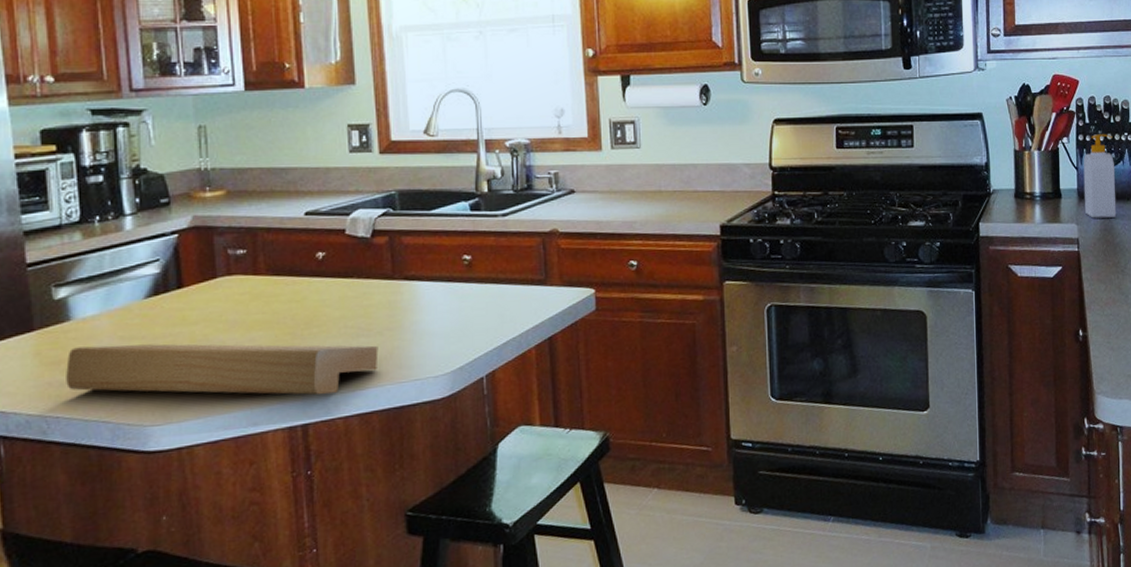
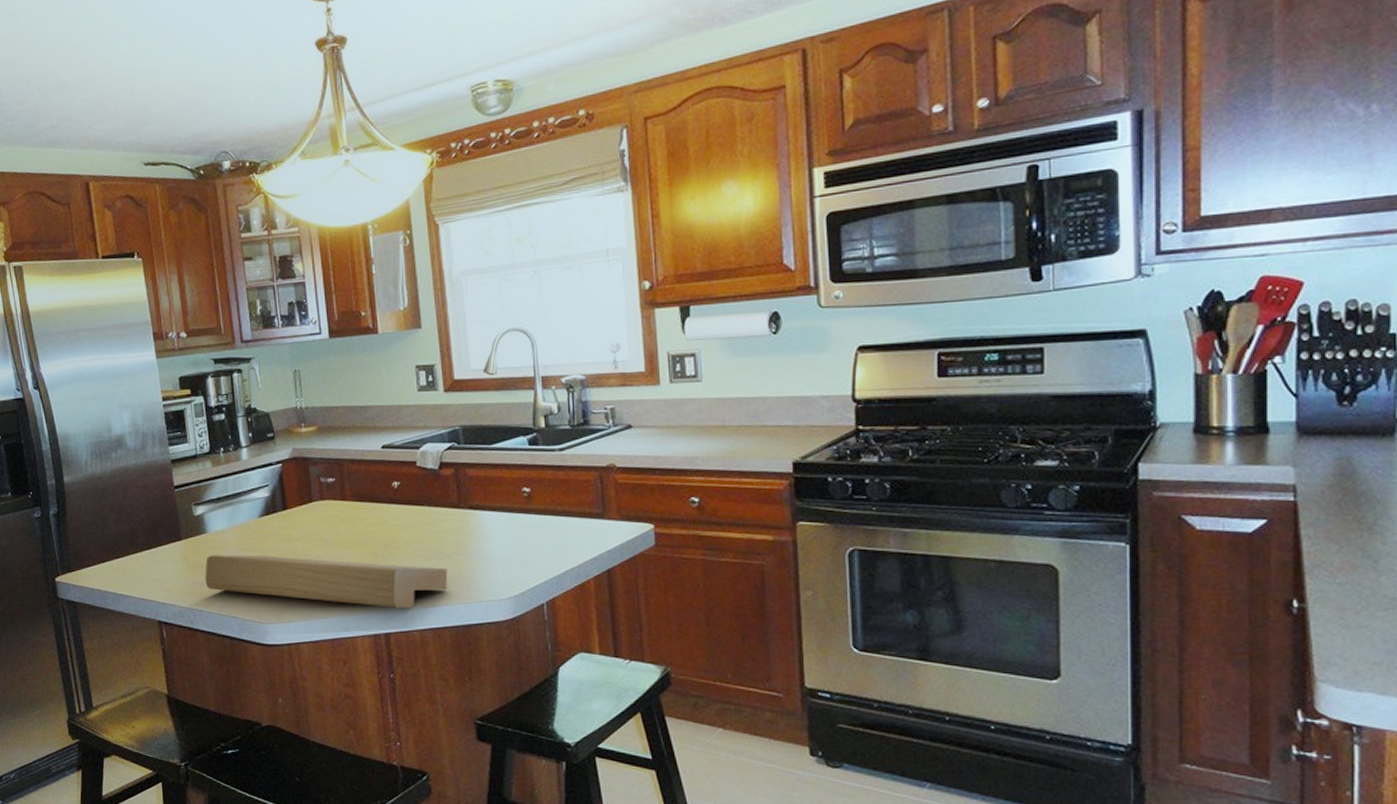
soap bottle: present [1083,134,1117,218] -> none [1307,350,1362,460]

